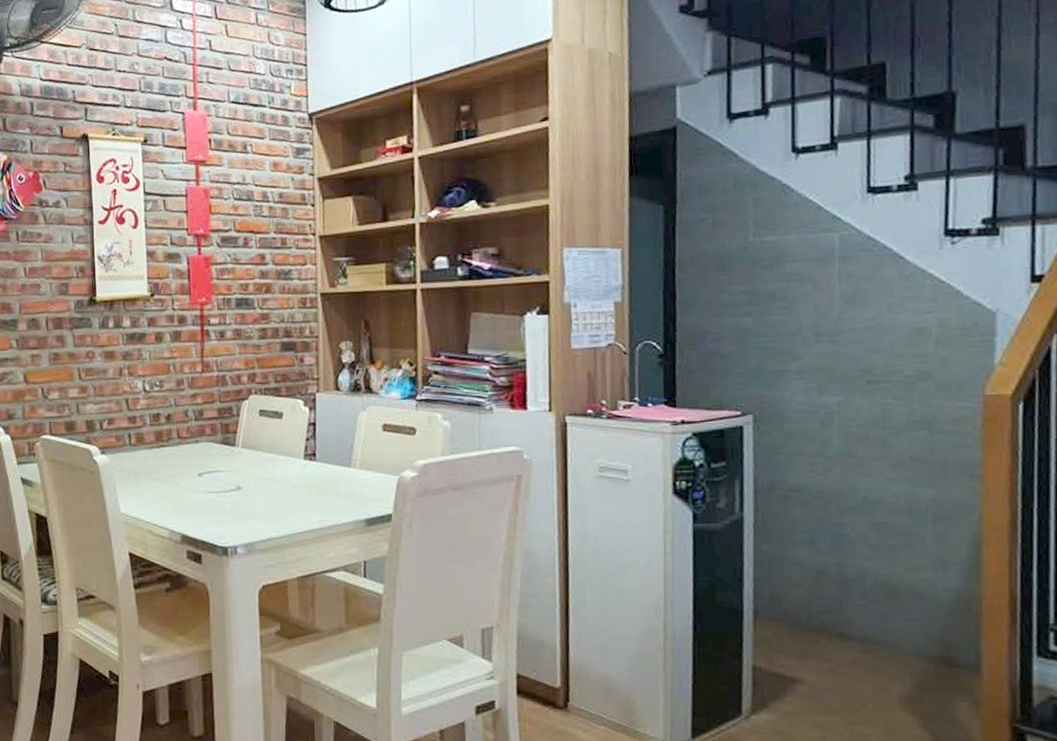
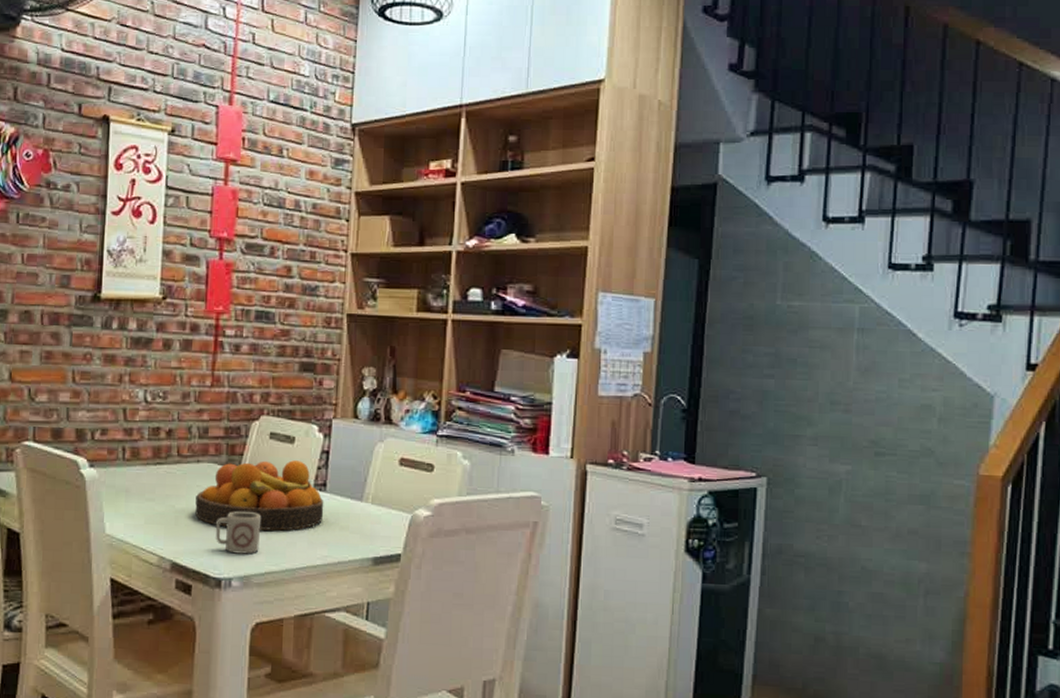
fruit bowl: none [198,434,316,500] -> present [195,460,324,531]
cup: none [217,484,259,524] -> present [215,511,262,554]

